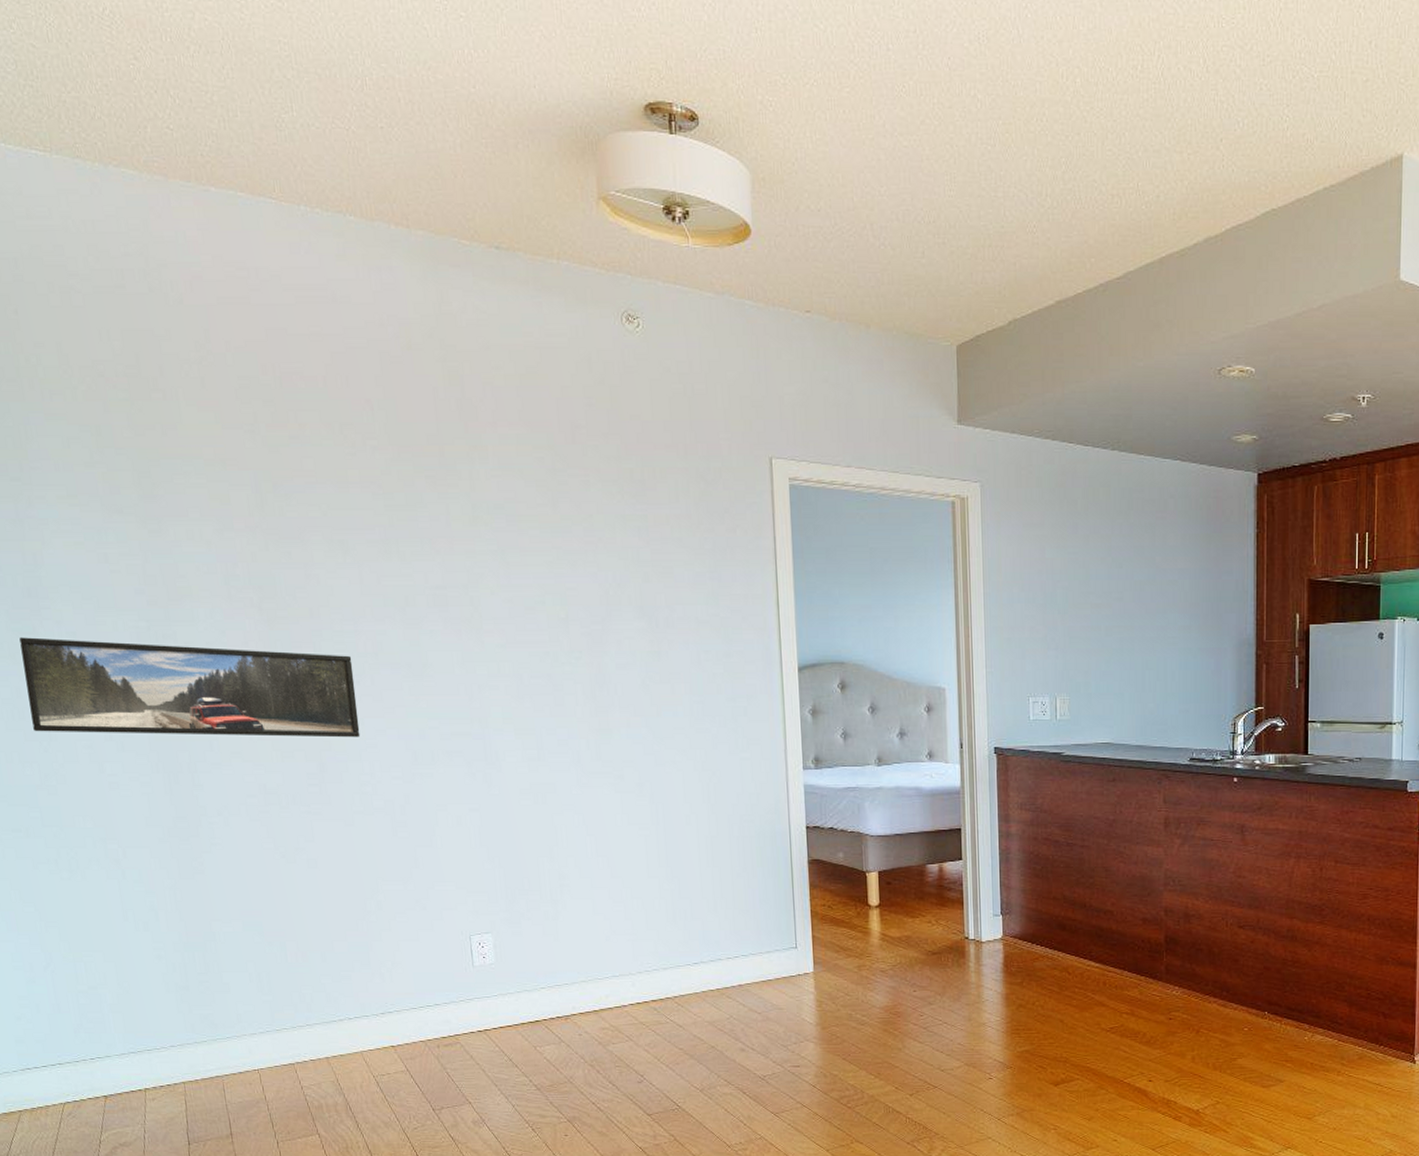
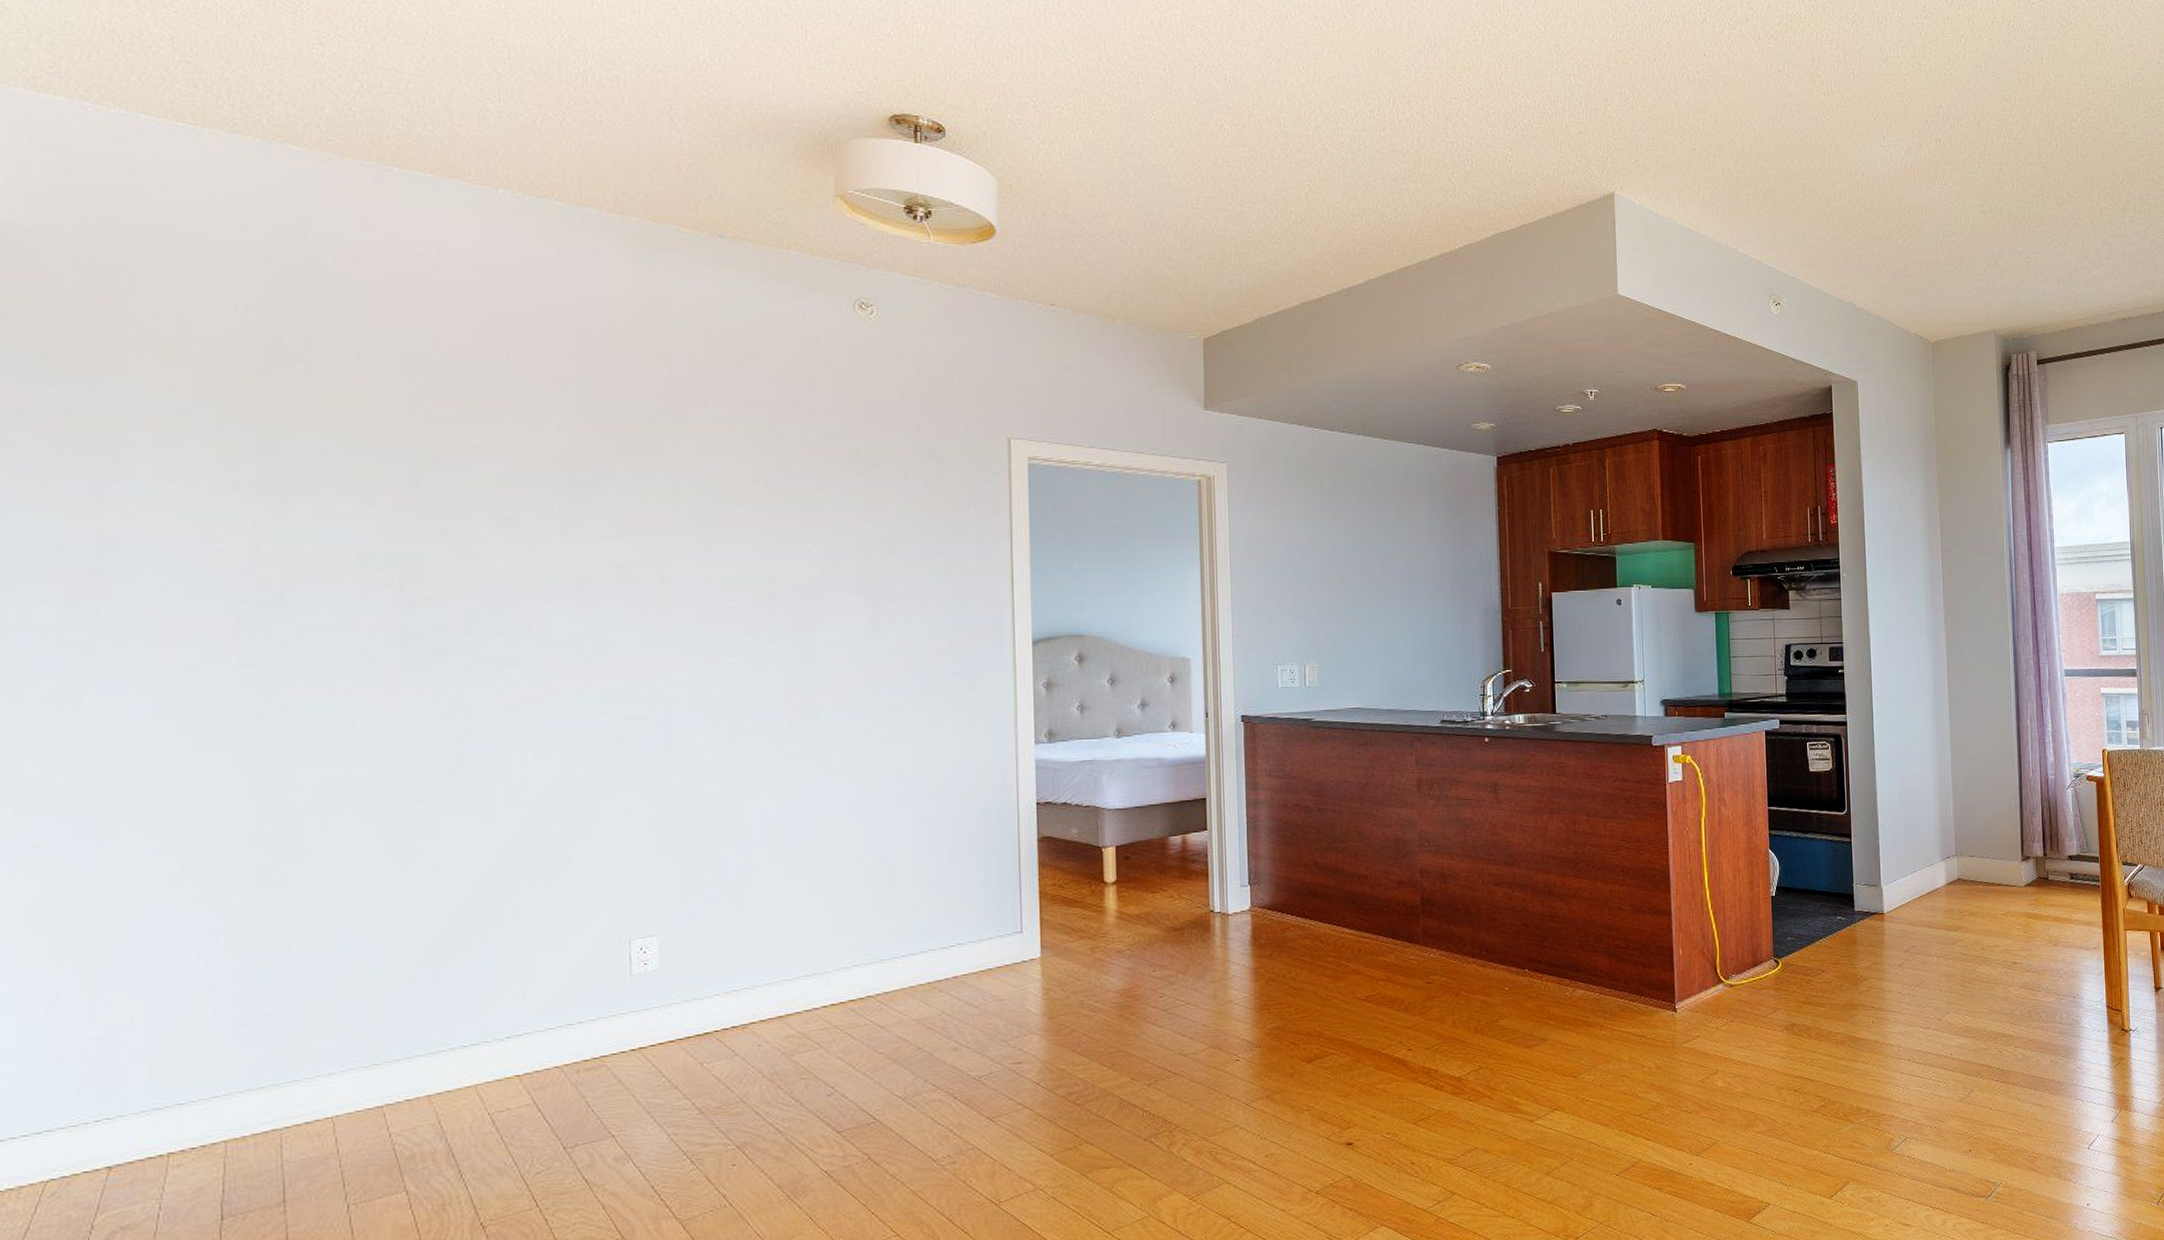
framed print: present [19,637,360,738] -> none [76,623,513,731]

